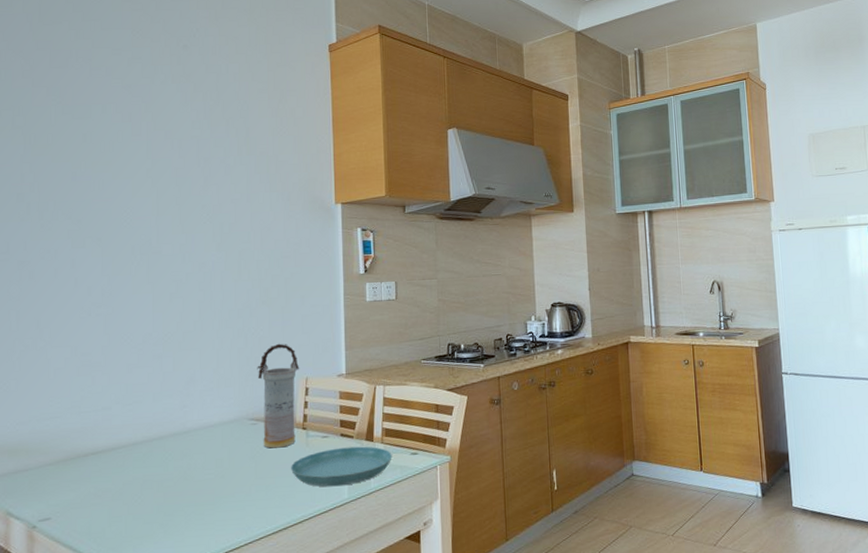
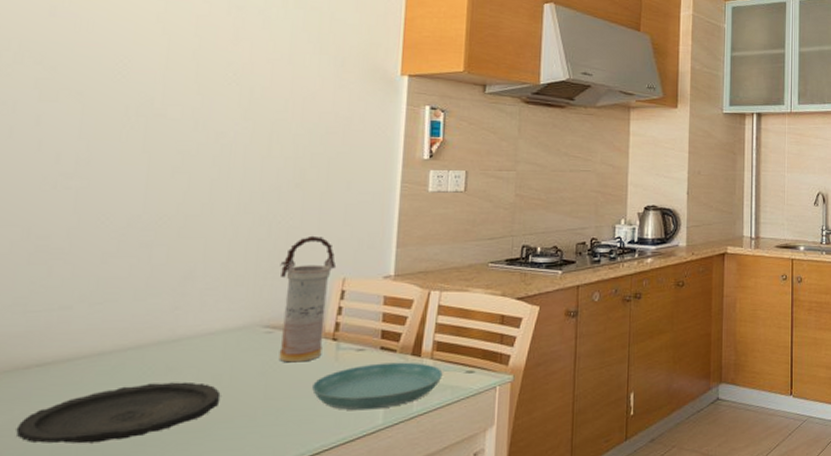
plate: none [83,465,223,514] -> present [16,382,221,444]

